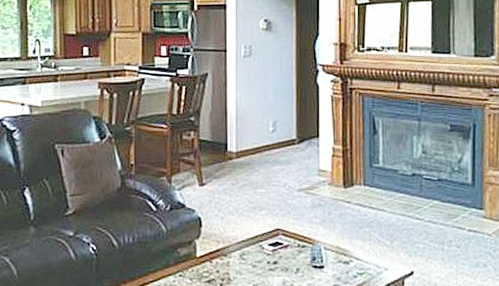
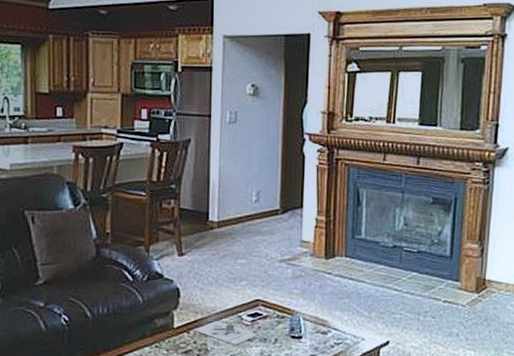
architectural model: none [216,249,280,274] -> present [193,320,259,345]

